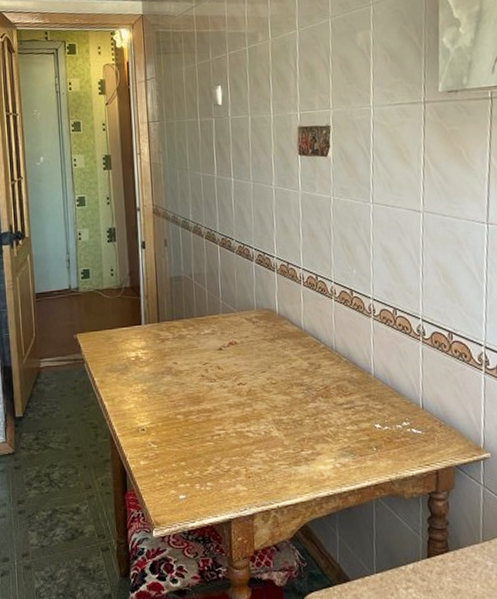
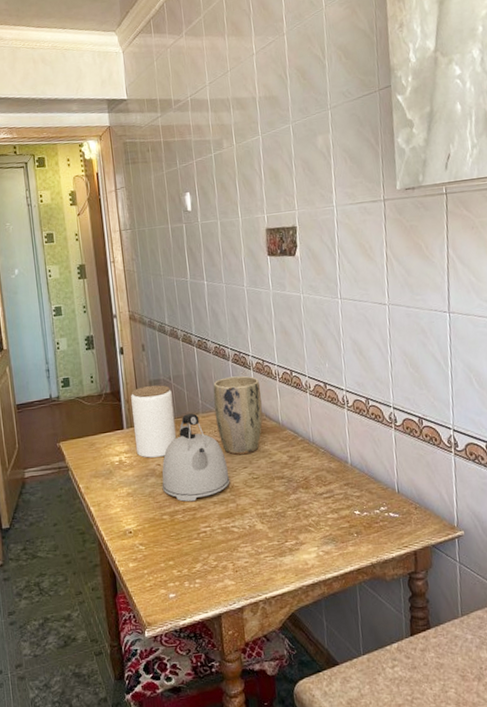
jar: none [150,282,195,356] -> present [131,385,177,458]
kettle: none [177,313,248,403] -> present [161,413,230,502]
plant pot: none [234,277,285,358] -> present [213,375,263,455]

